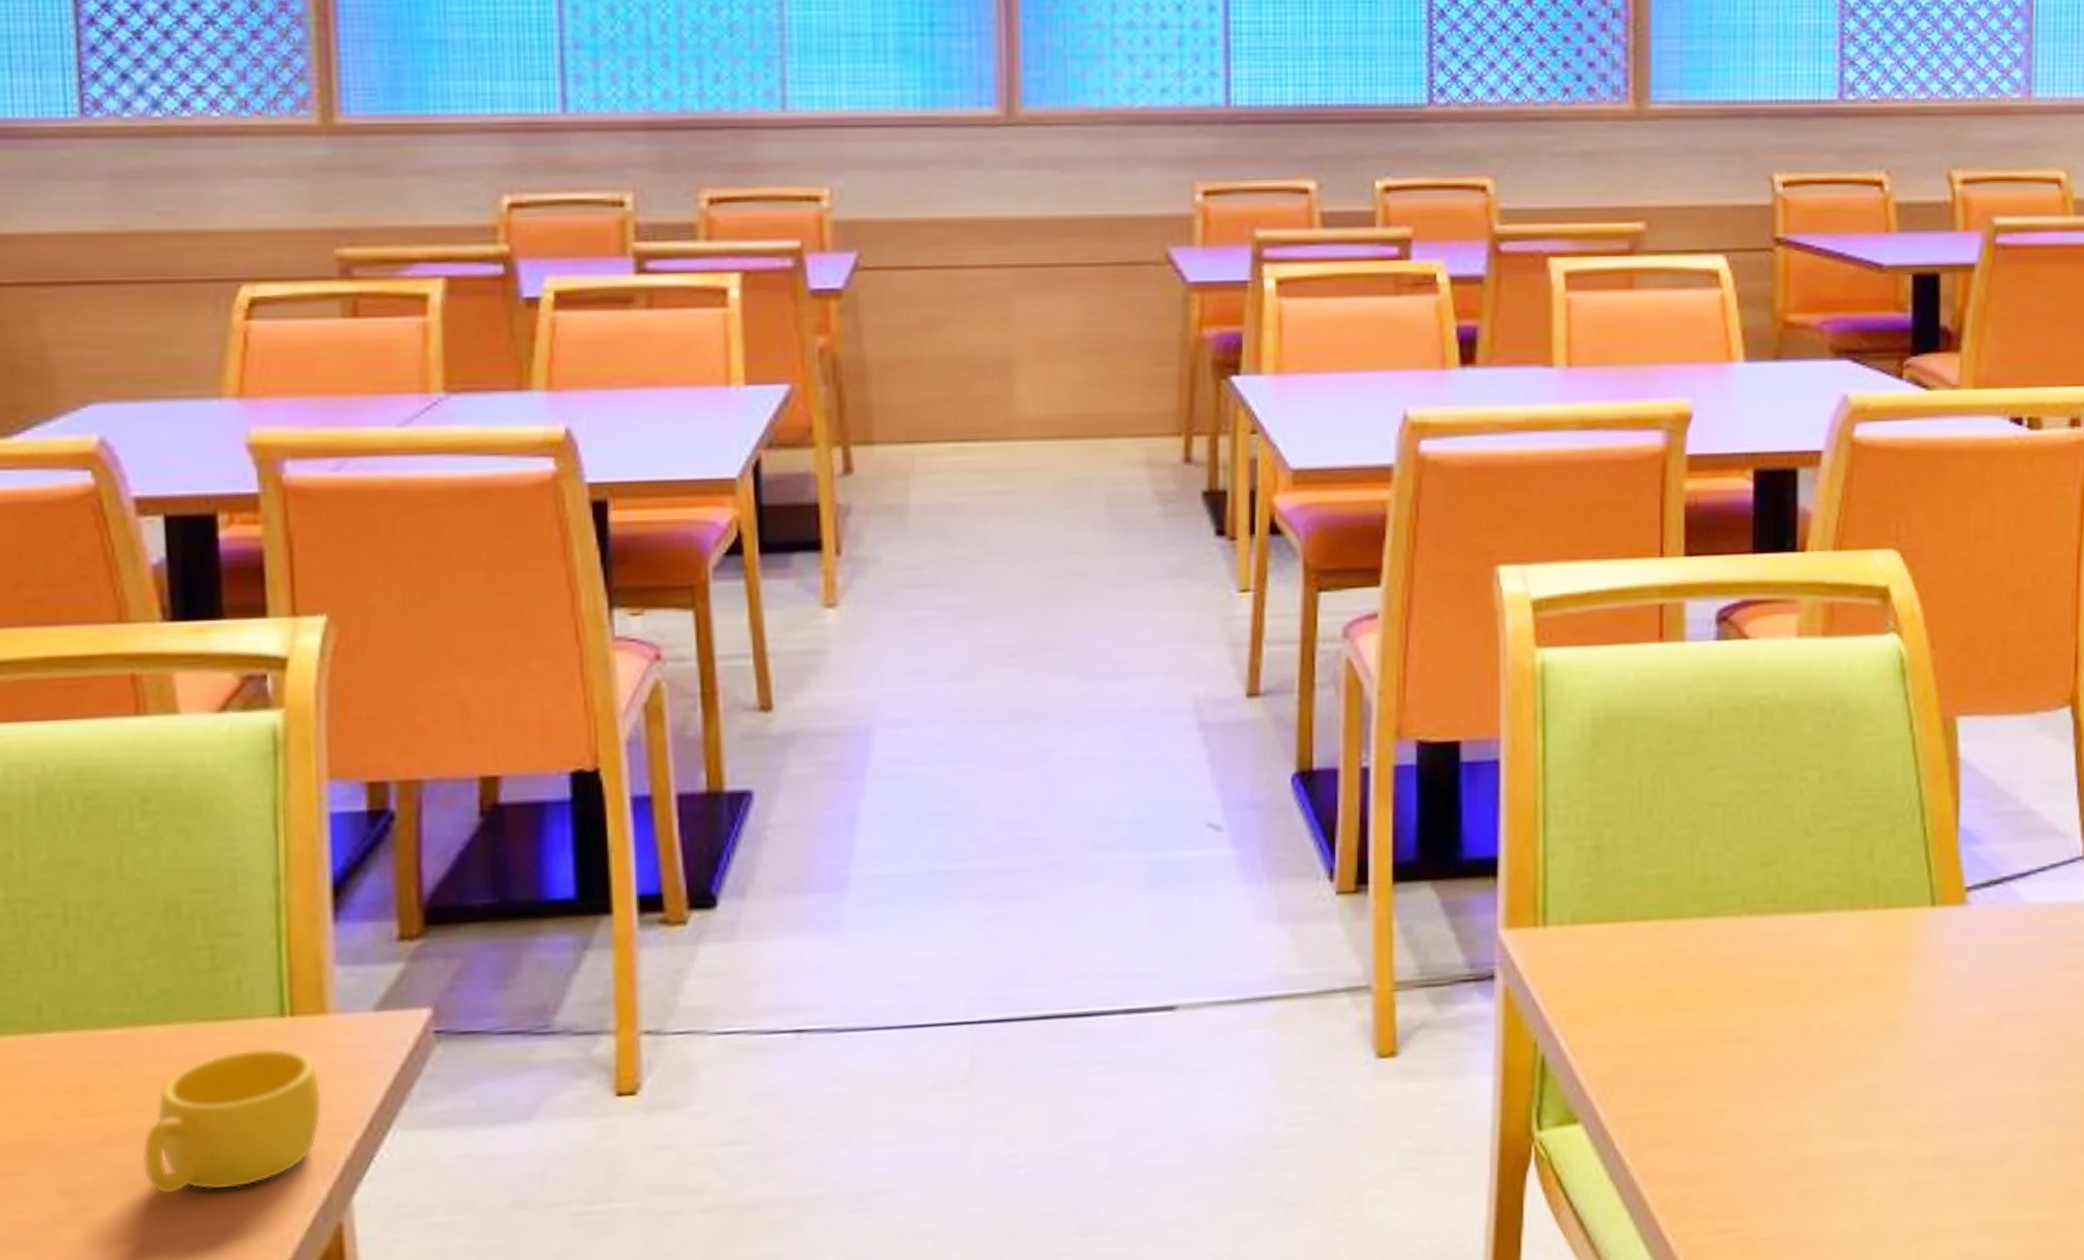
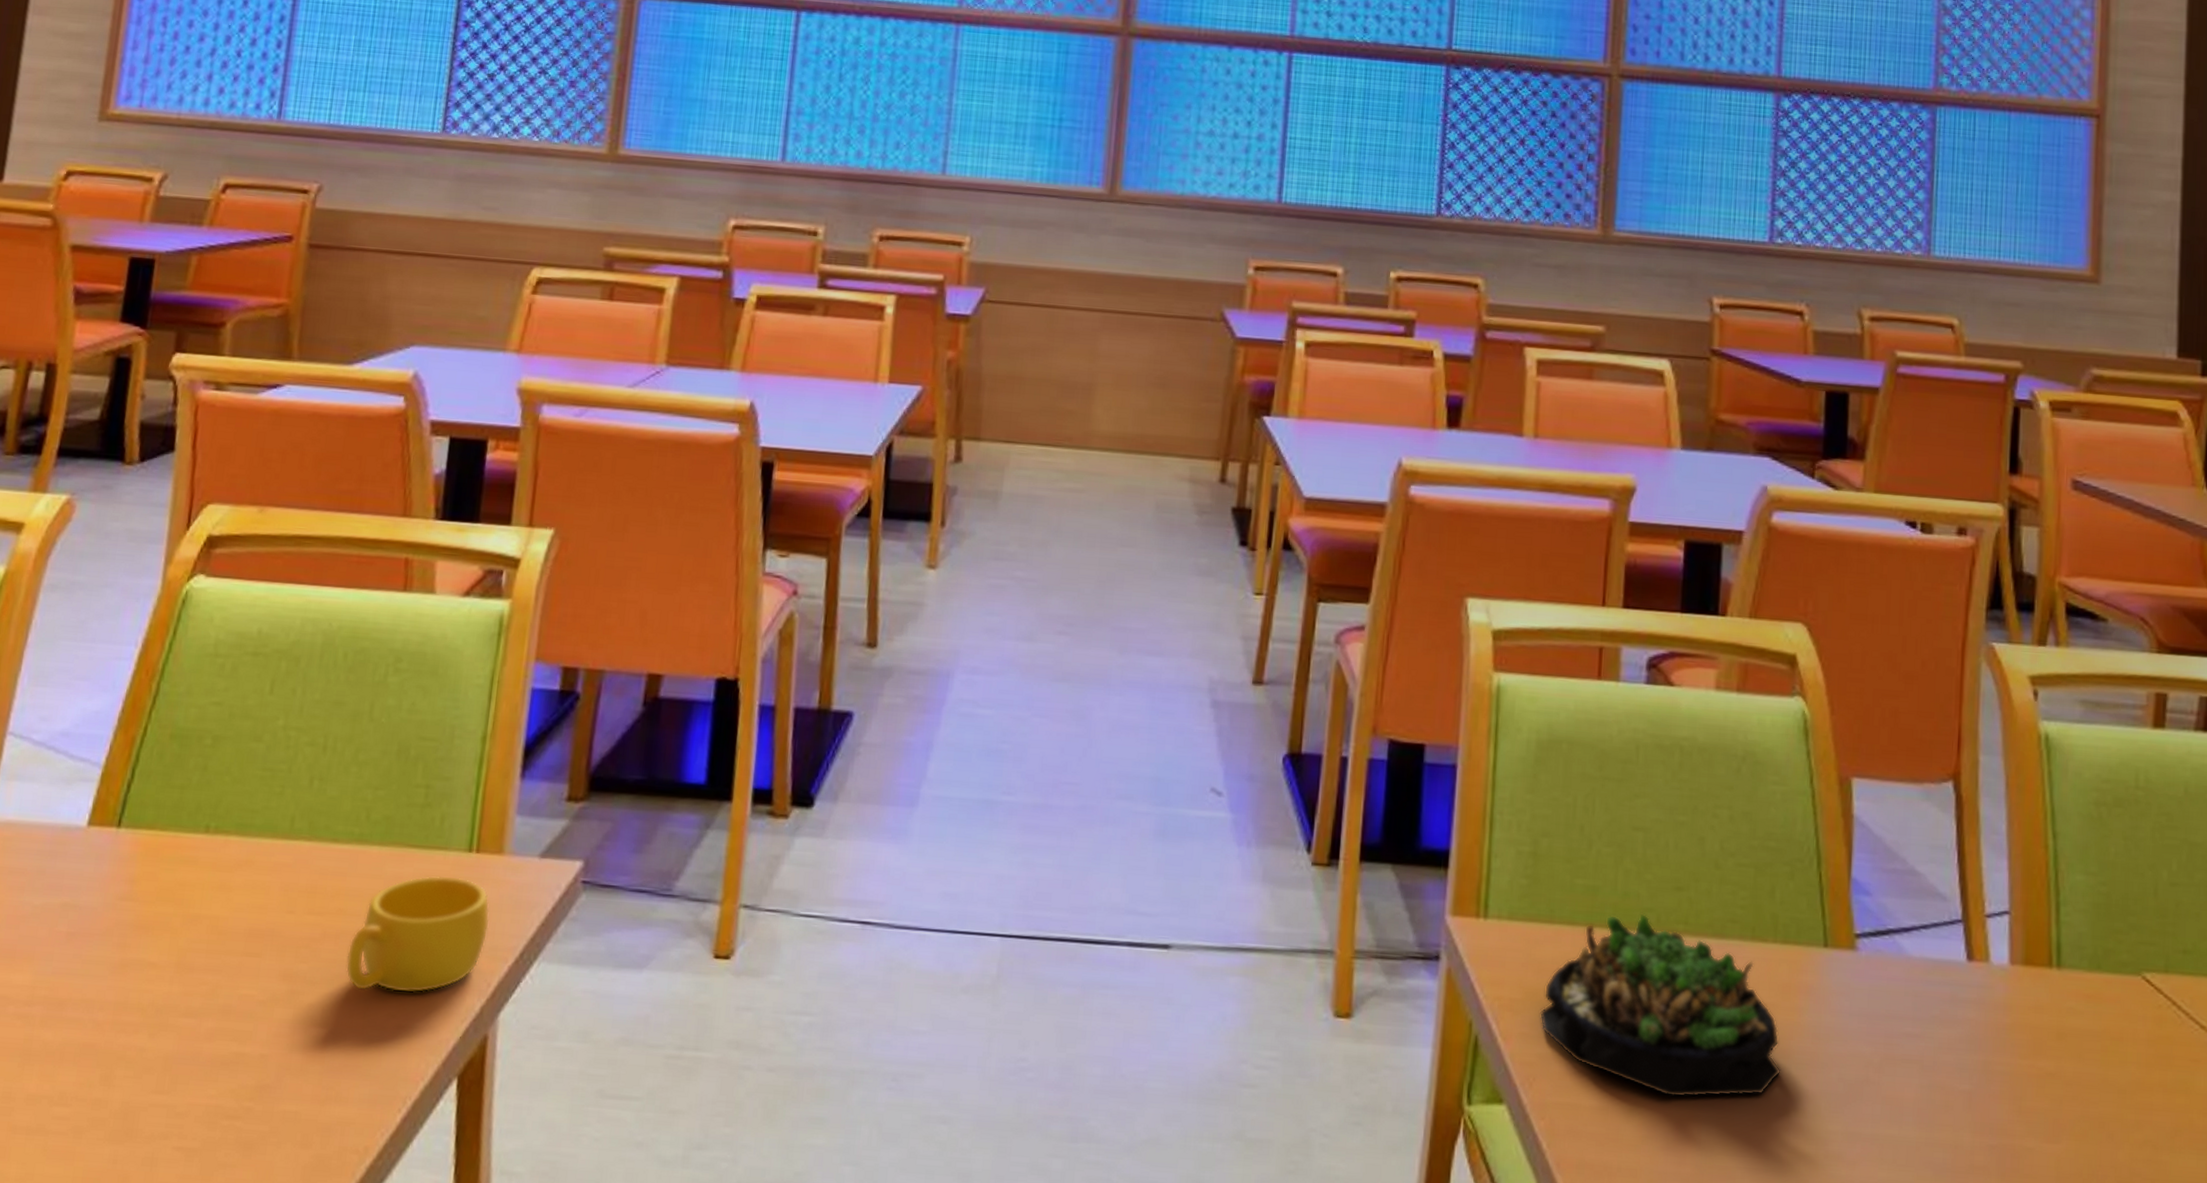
succulent plant: none [1613,897,1888,1090] -> present [1539,913,1781,1098]

